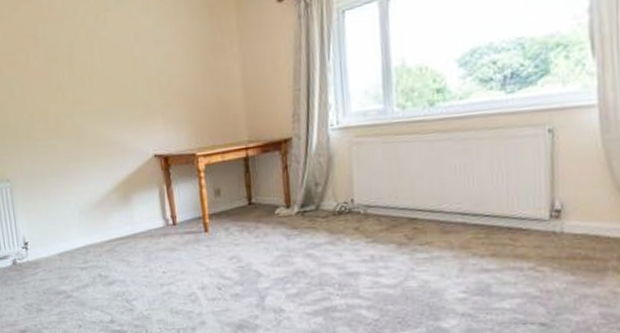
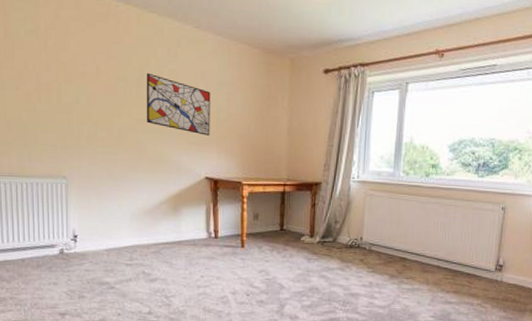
wall art: none [76,47,153,107] -> present [146,73,211,136]

